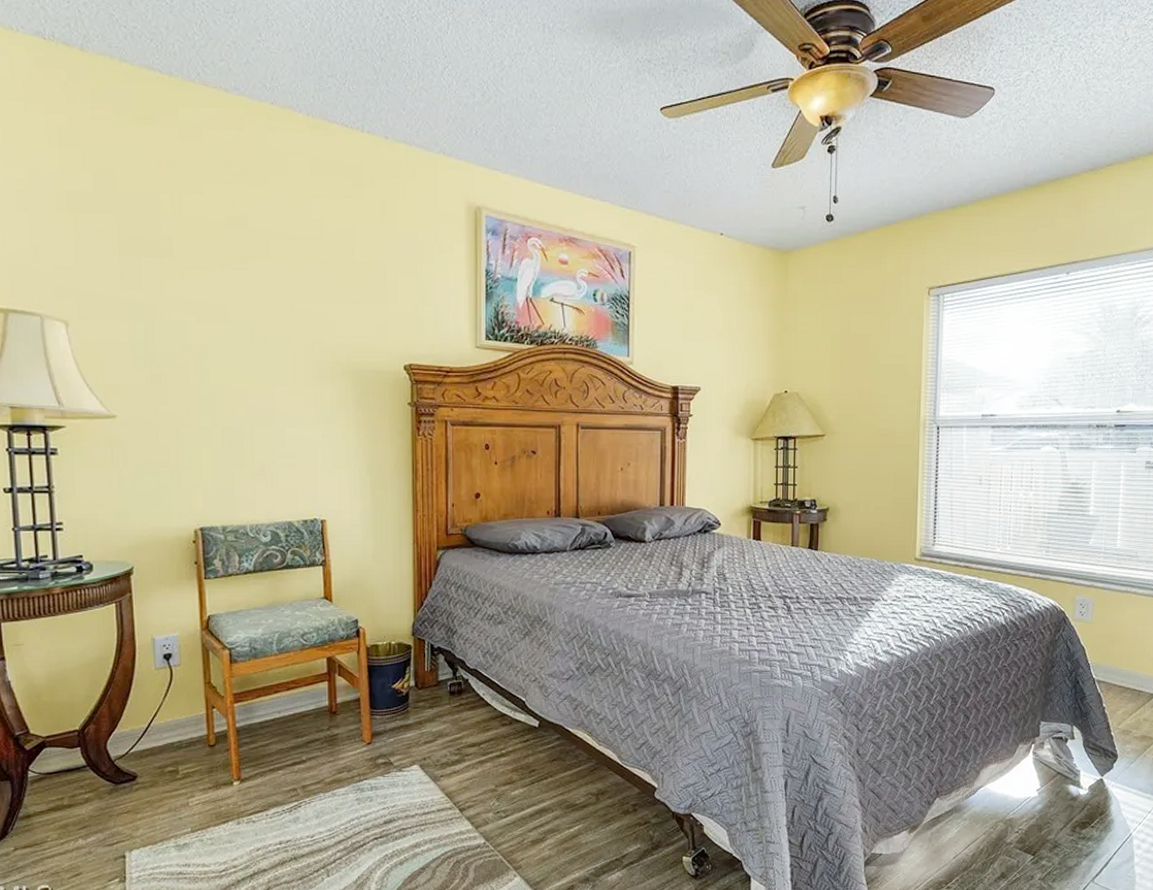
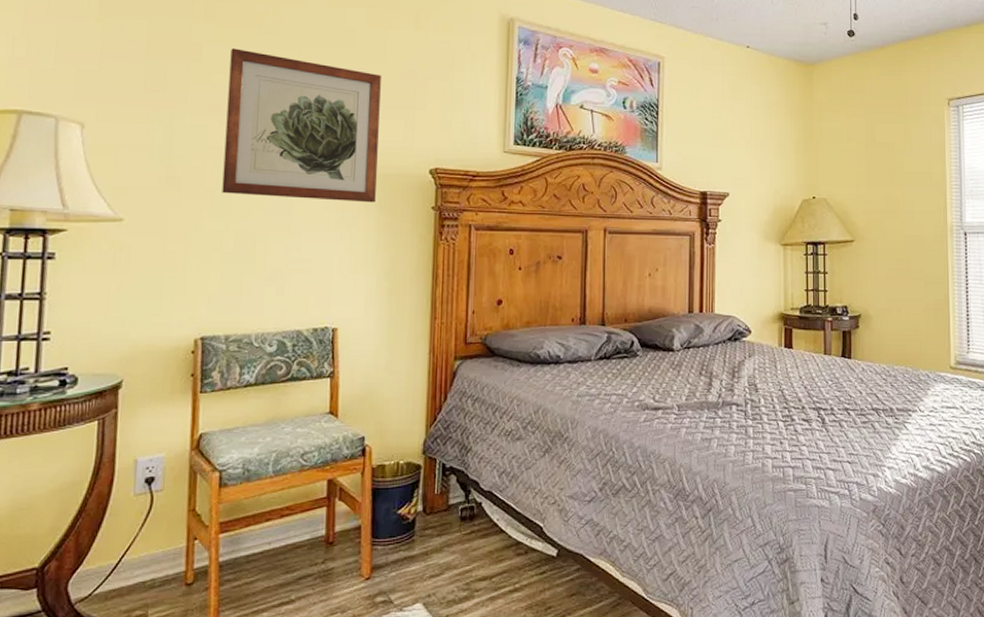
wall art: none [201,243,353,399] -> present [222,48,381,203]

